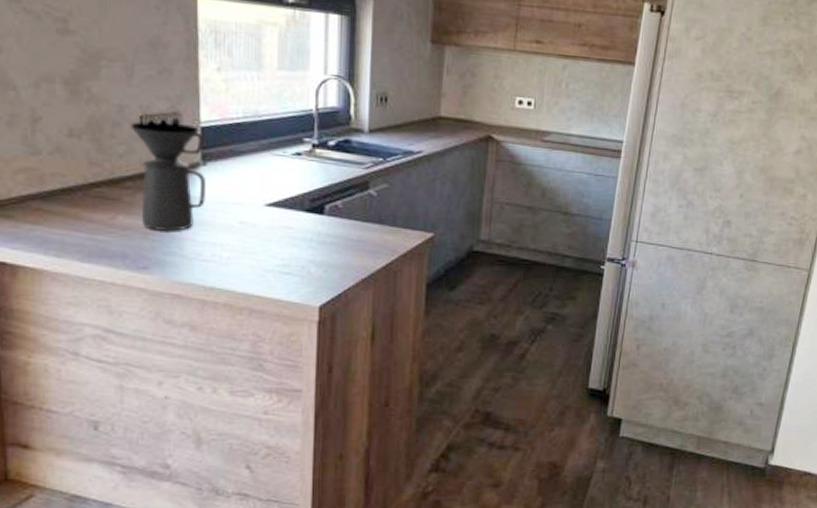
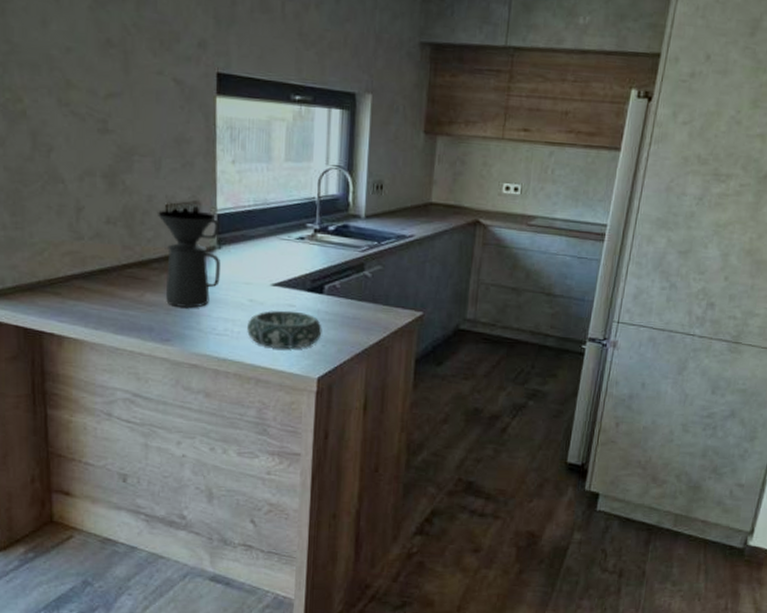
decorative bowl: none [238,233,323,275] -> present [247,310,322,349]

